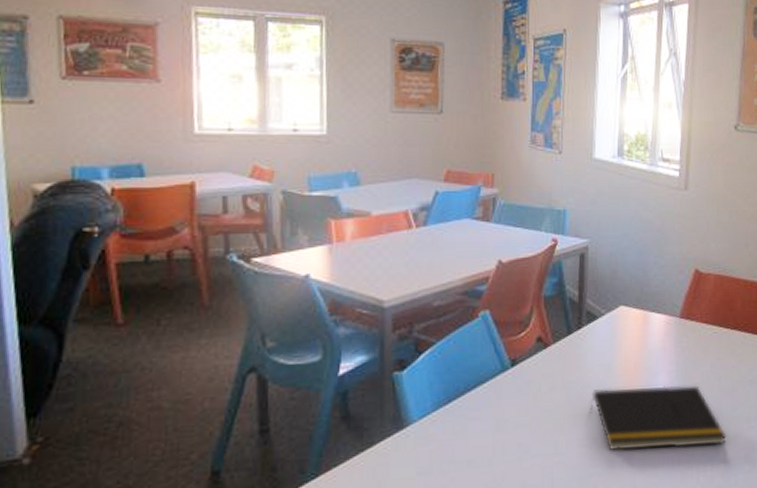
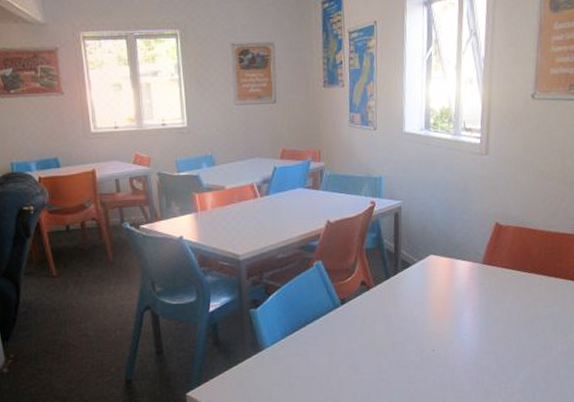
notepad: present [590,385,727,451] -> none [406,319,525,371]

